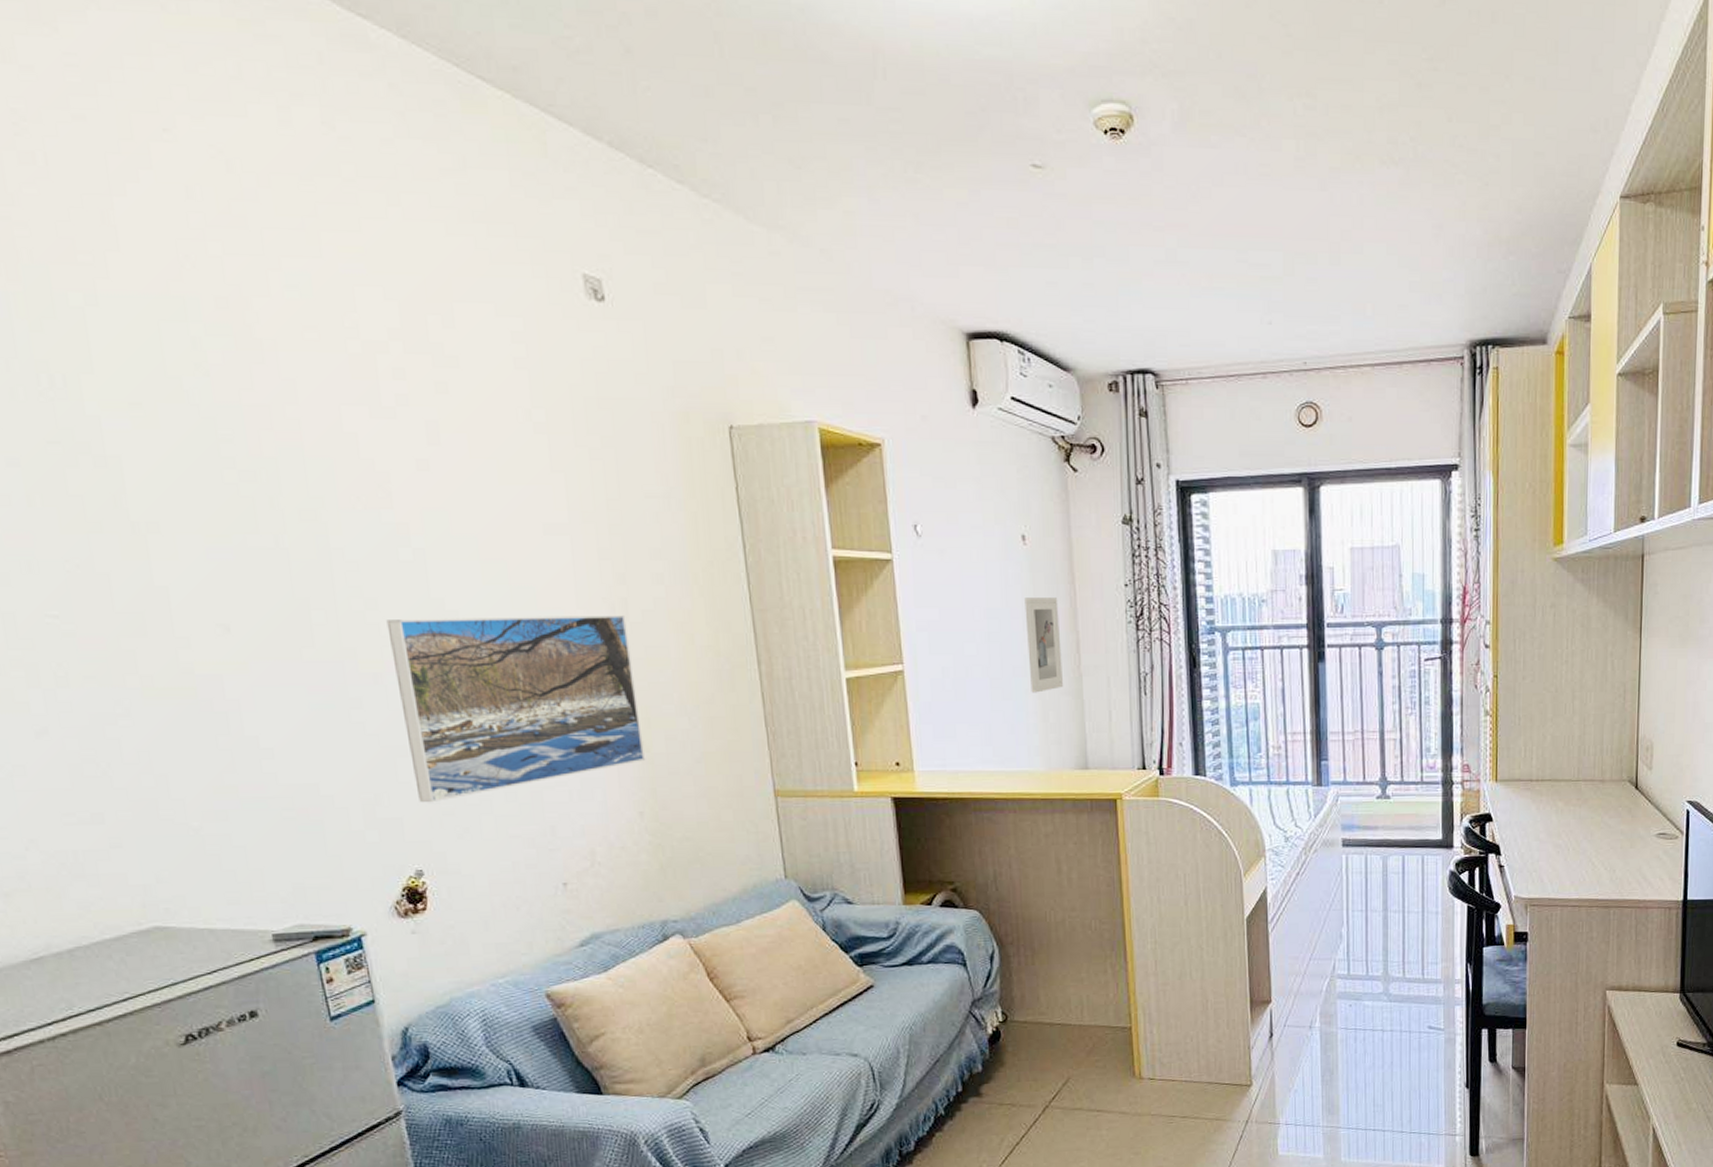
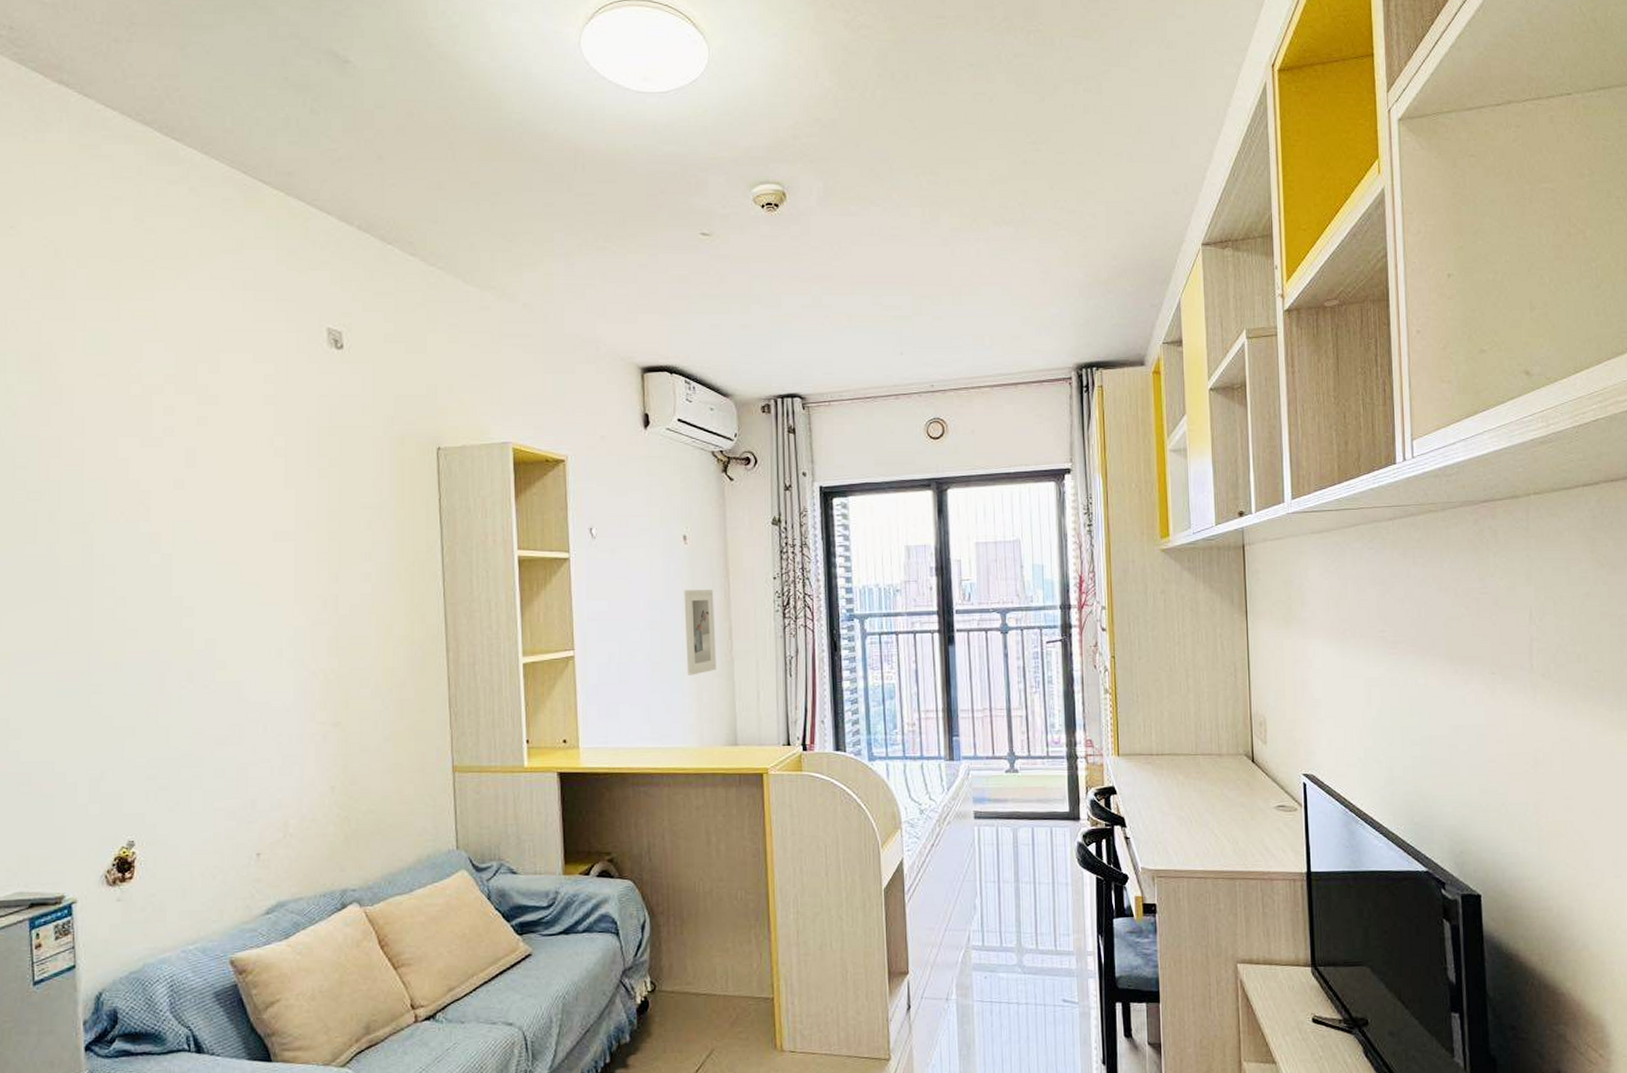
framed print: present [386,616,646,803] -> none [132,610,341,779]

